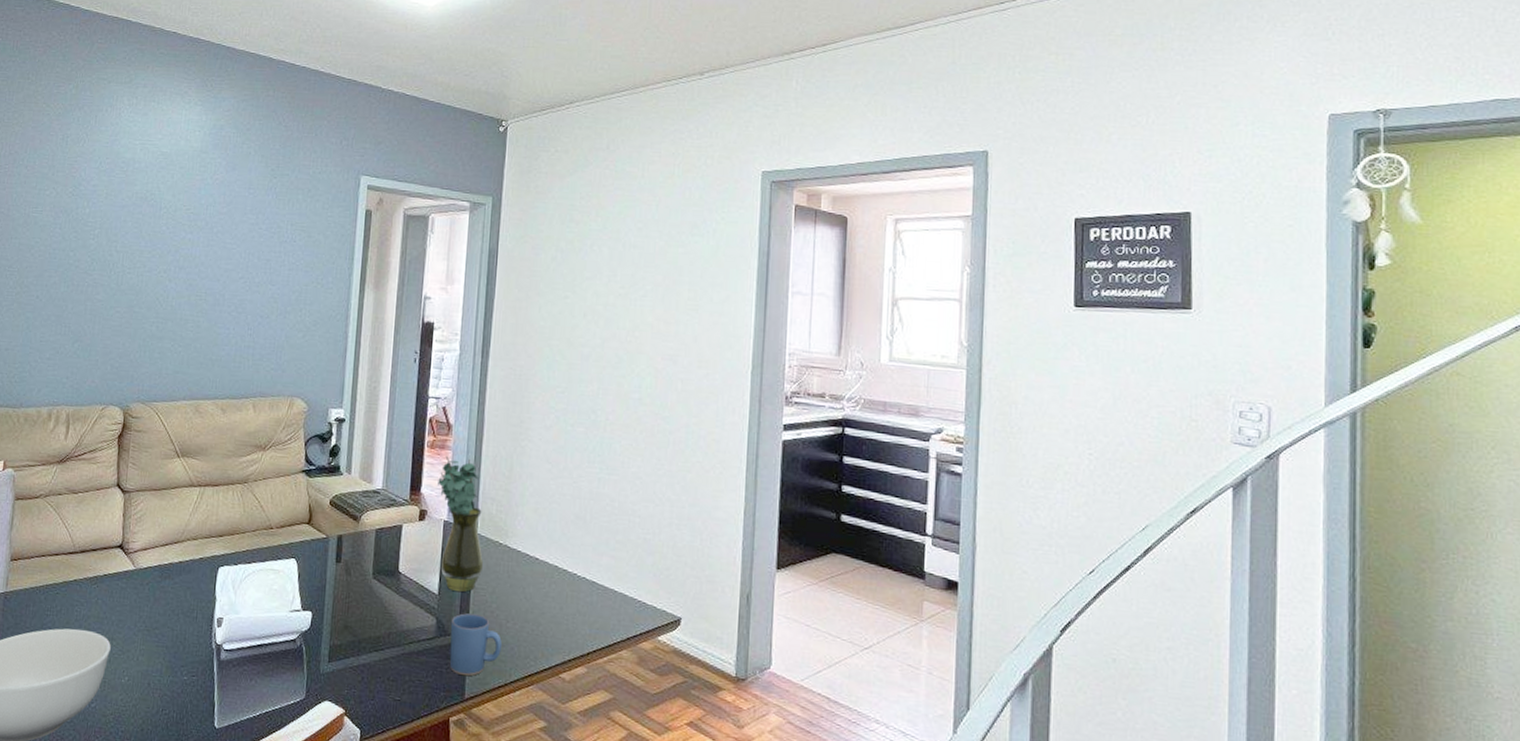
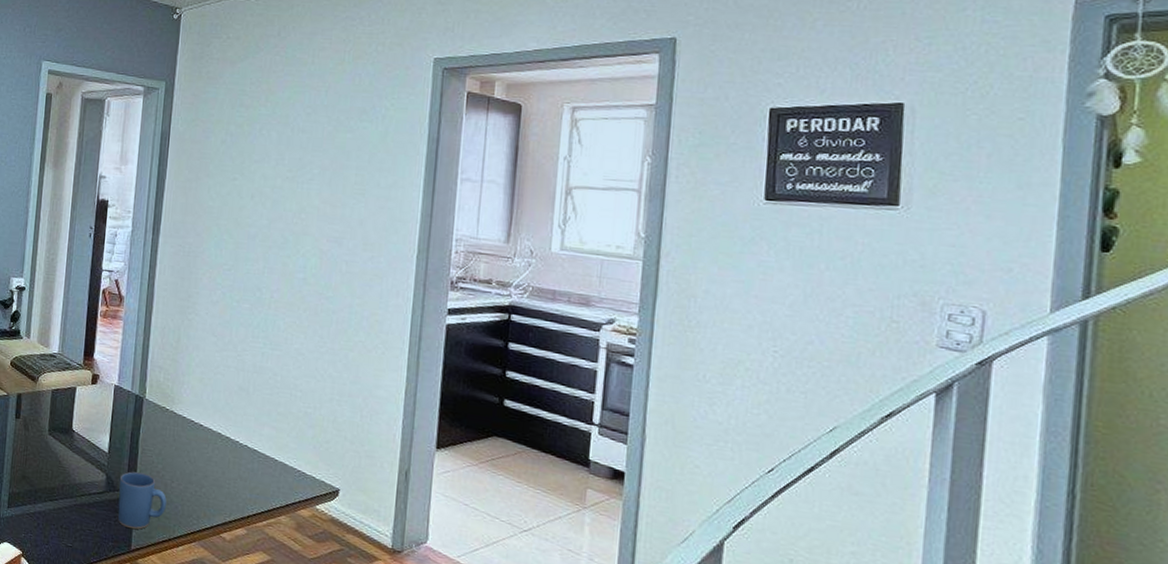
vase: present [438,456,483,592] -> none [109,325,151,452]

